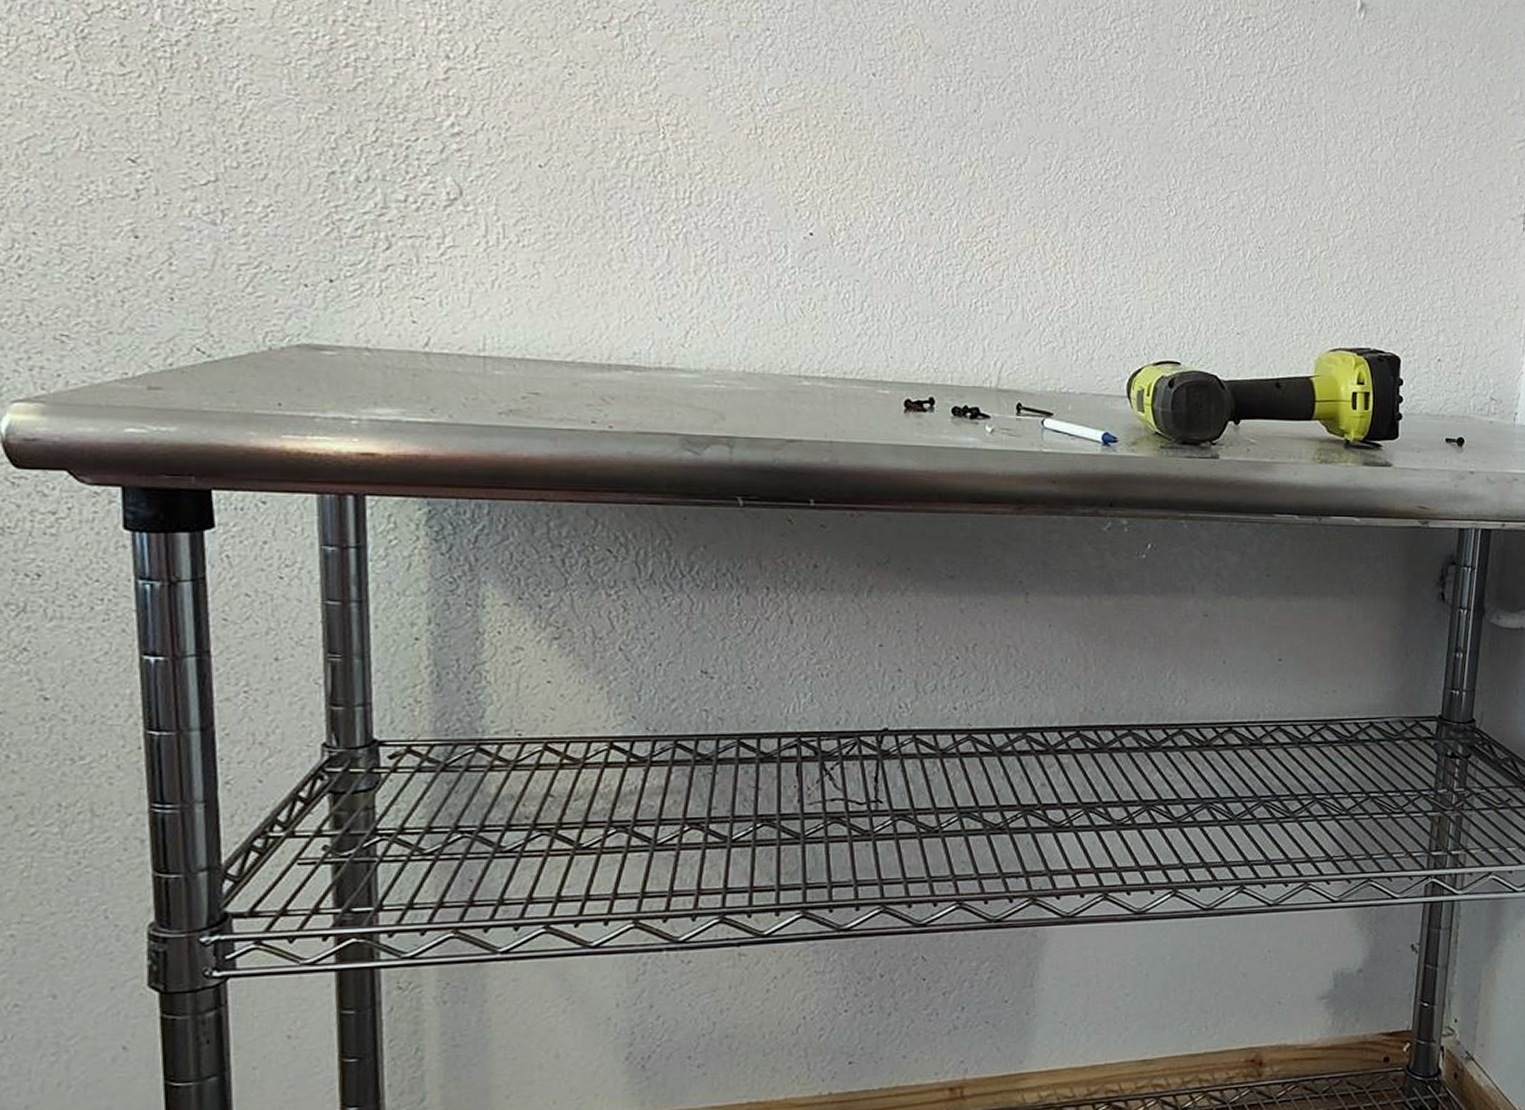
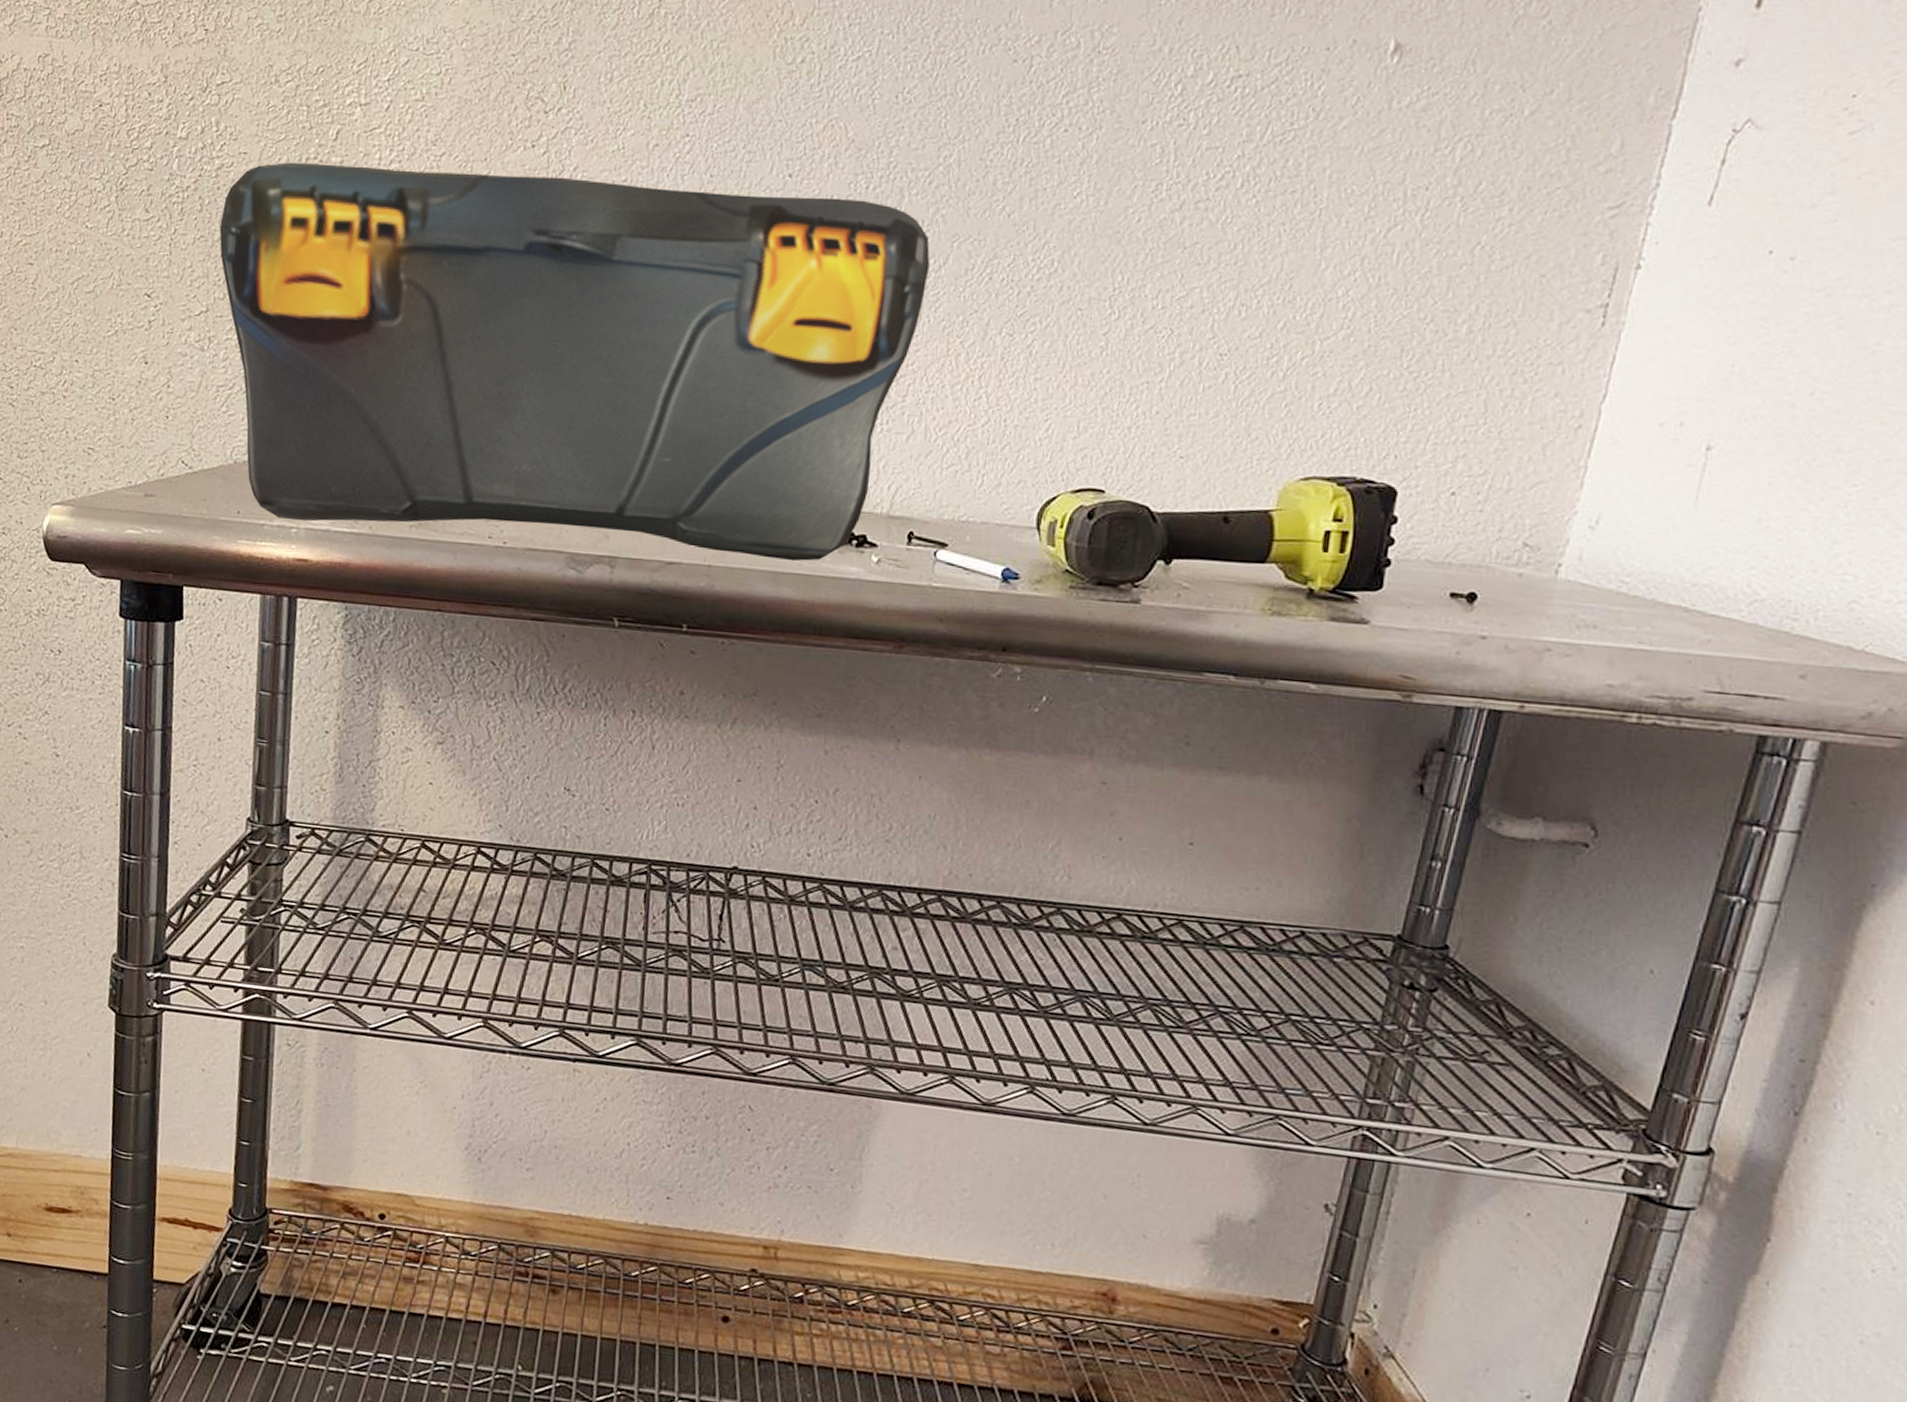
toolbox: none [225,23,1011,434] -> present [219,163,930,561]

